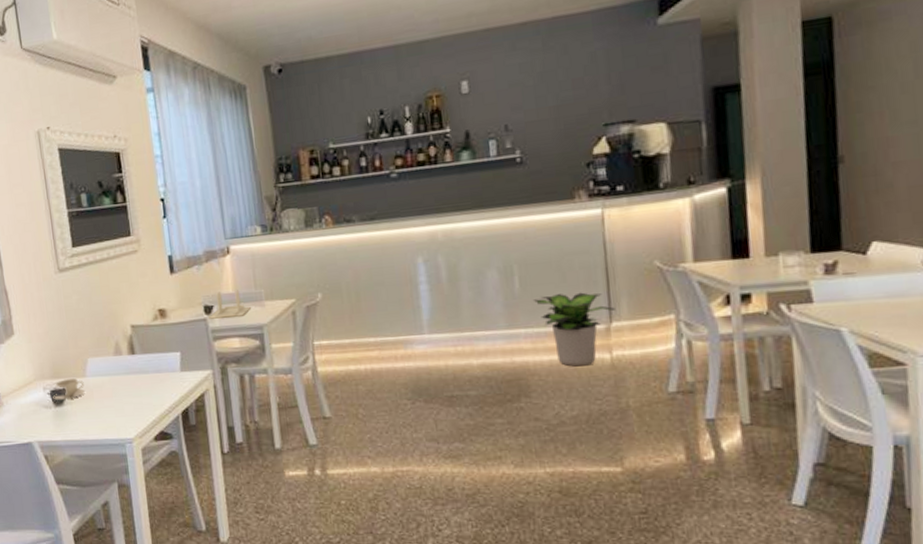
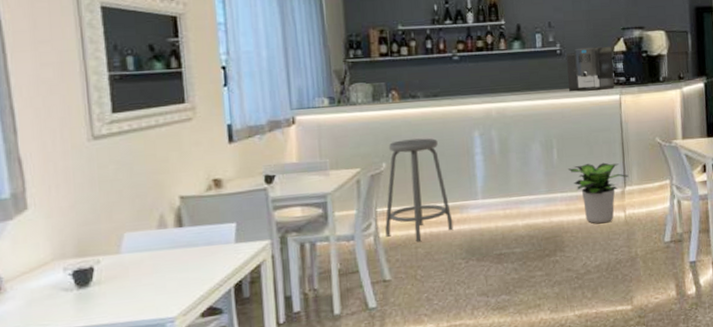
teacup: present [53,378,85,400] -> none [75,256,118,282]
napkin holder: present [209,290,251,319] -> none [269,159,315,189]
bar stool: none [323,265,397,379] -> present [385,138,454,243]
coffee machine: none [529,148,594,208] -> present [566,46,614,92]

